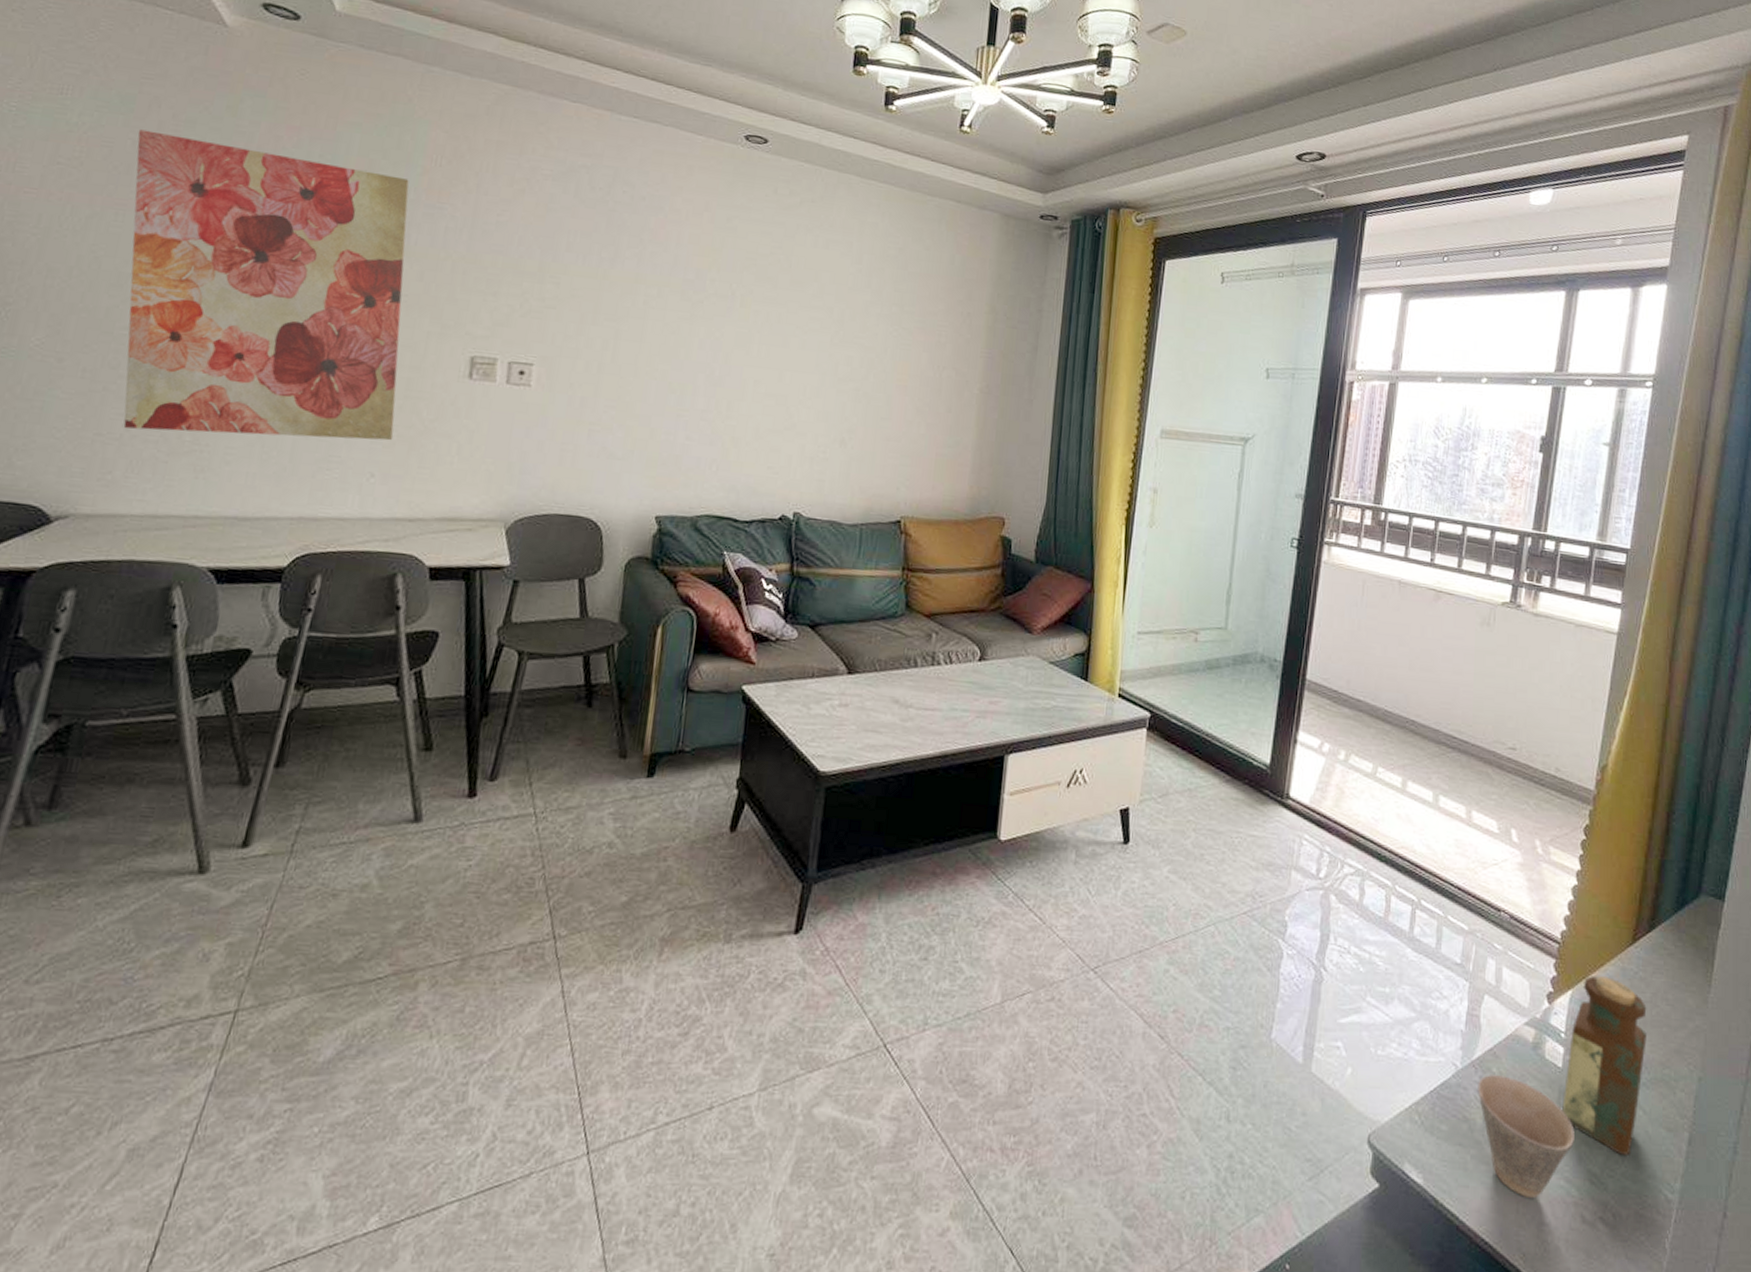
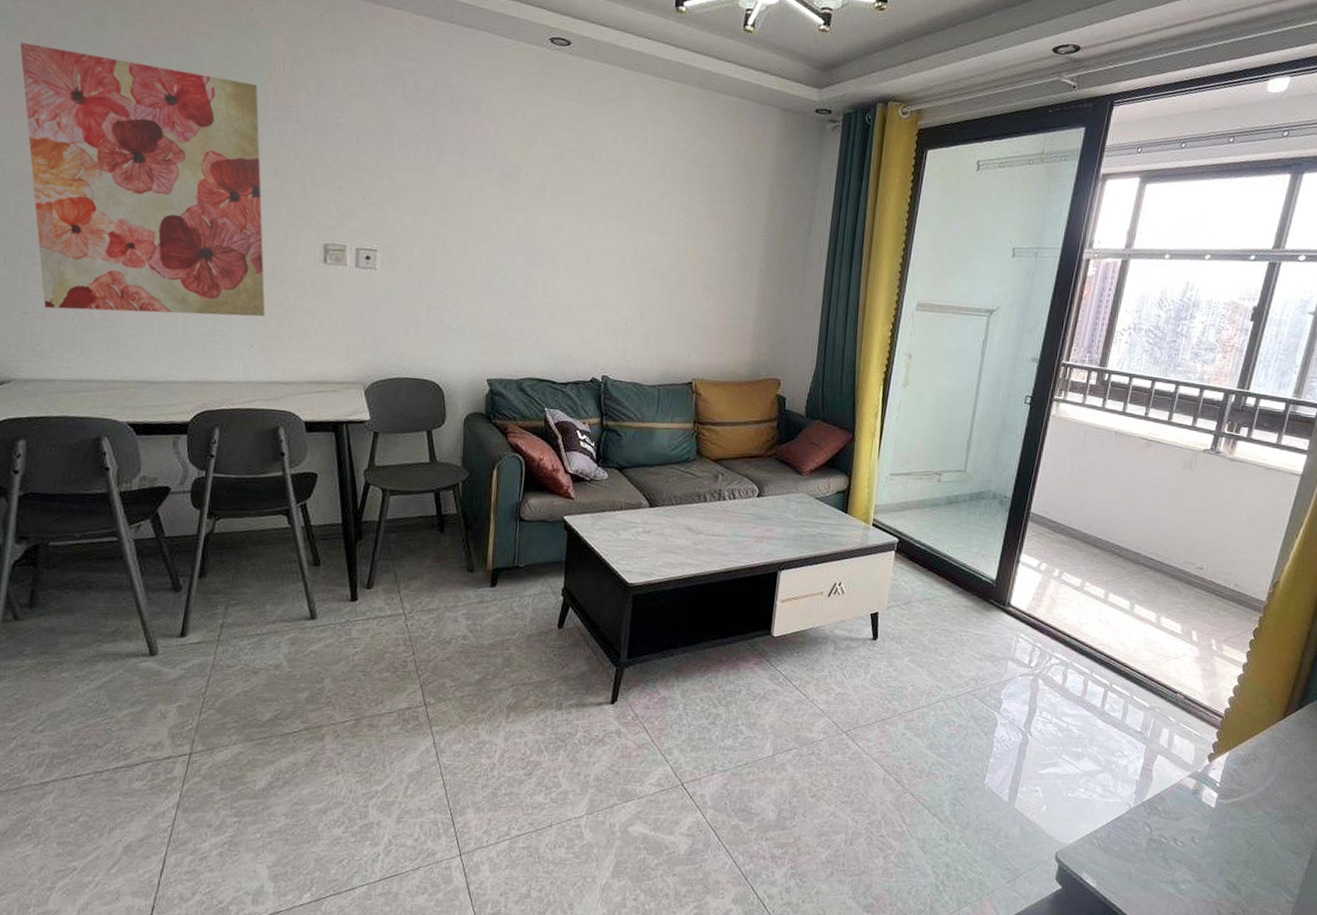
cup: present [1478,1075,1574,1199] -> none [1145,812,1219,899]
bottle: present [1562,976,1647,1155] -> none [1211,742,1289,870]

